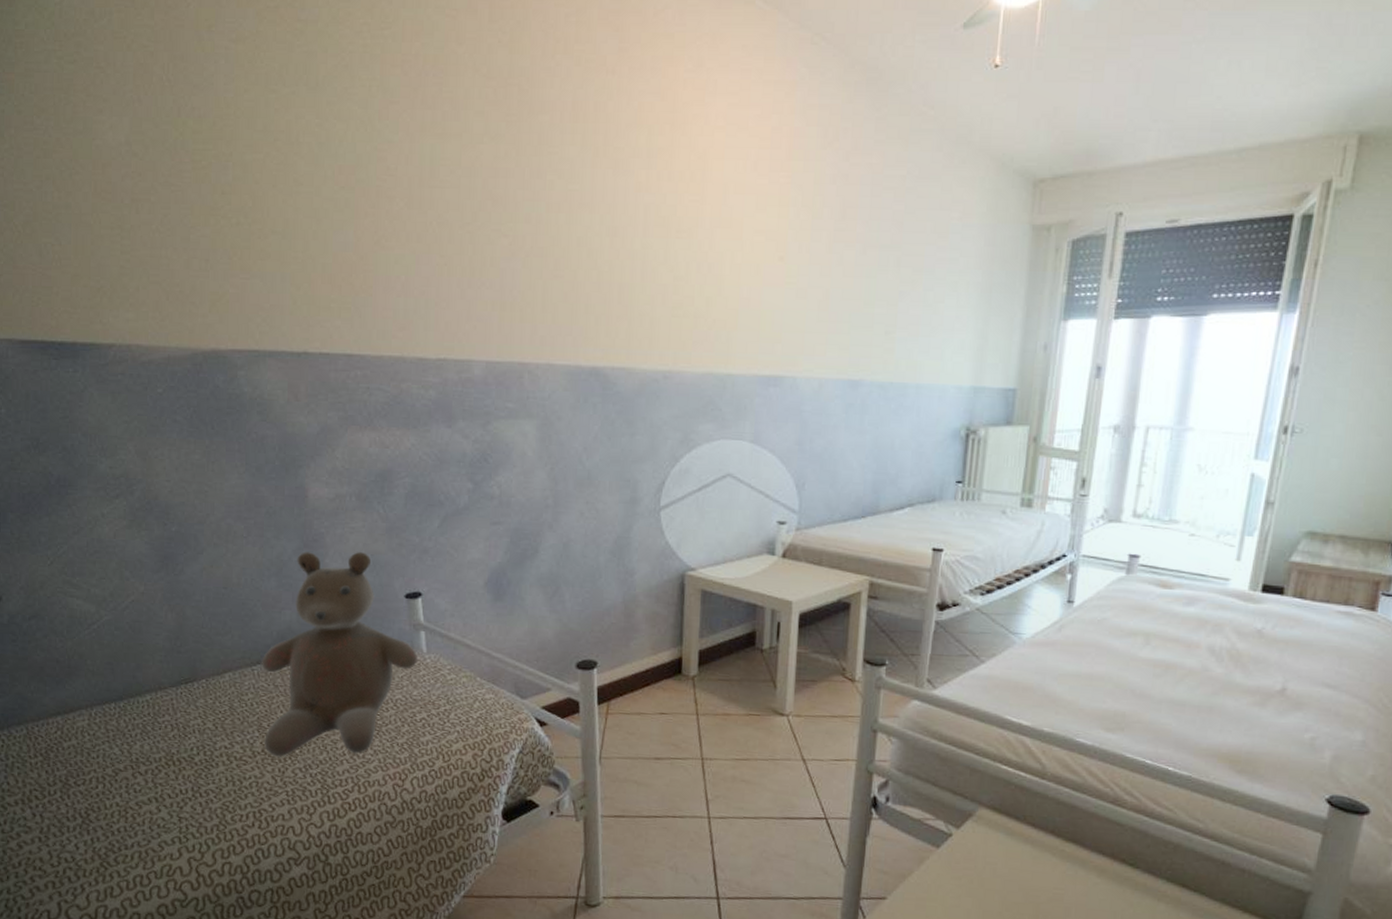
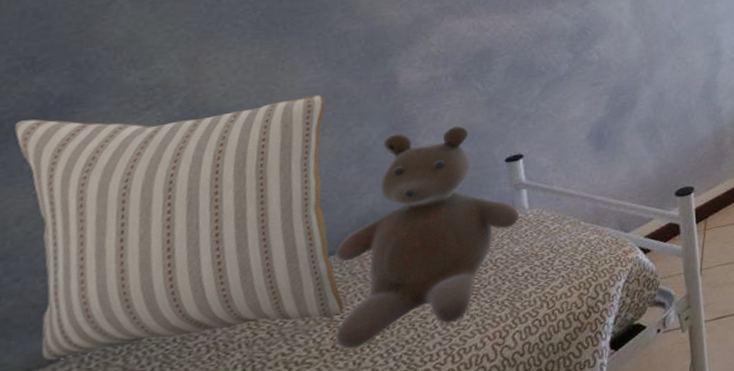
pillow: none [32,496,269,722] -> present [14,94,343,361]

